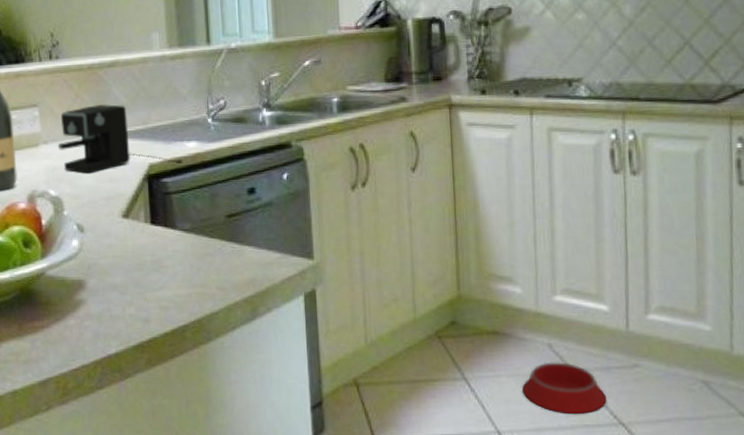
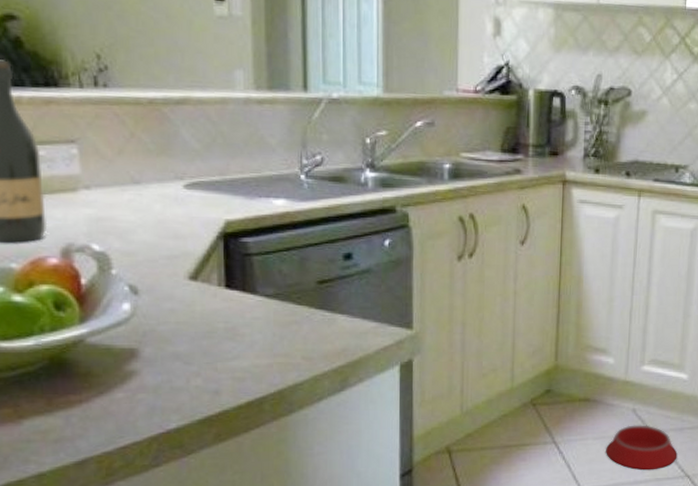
coffee maker: present [58,103,183,174] -> none [105,146,268,227]

